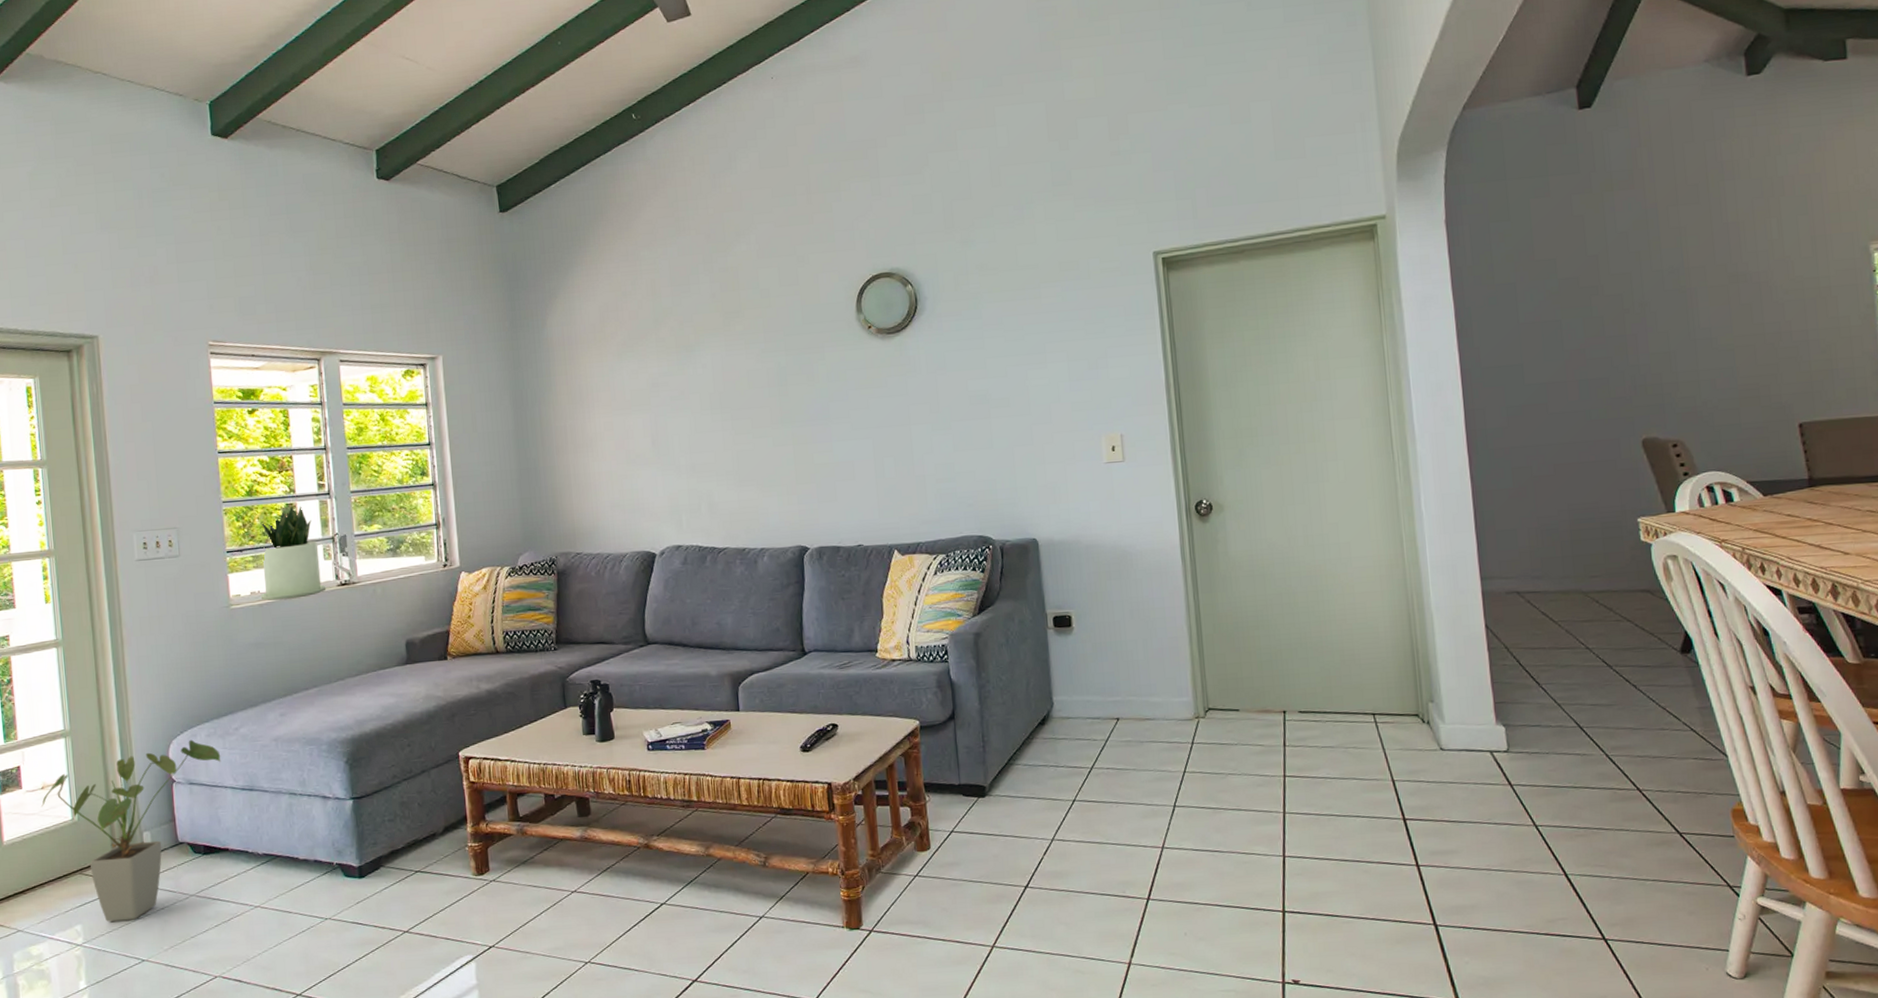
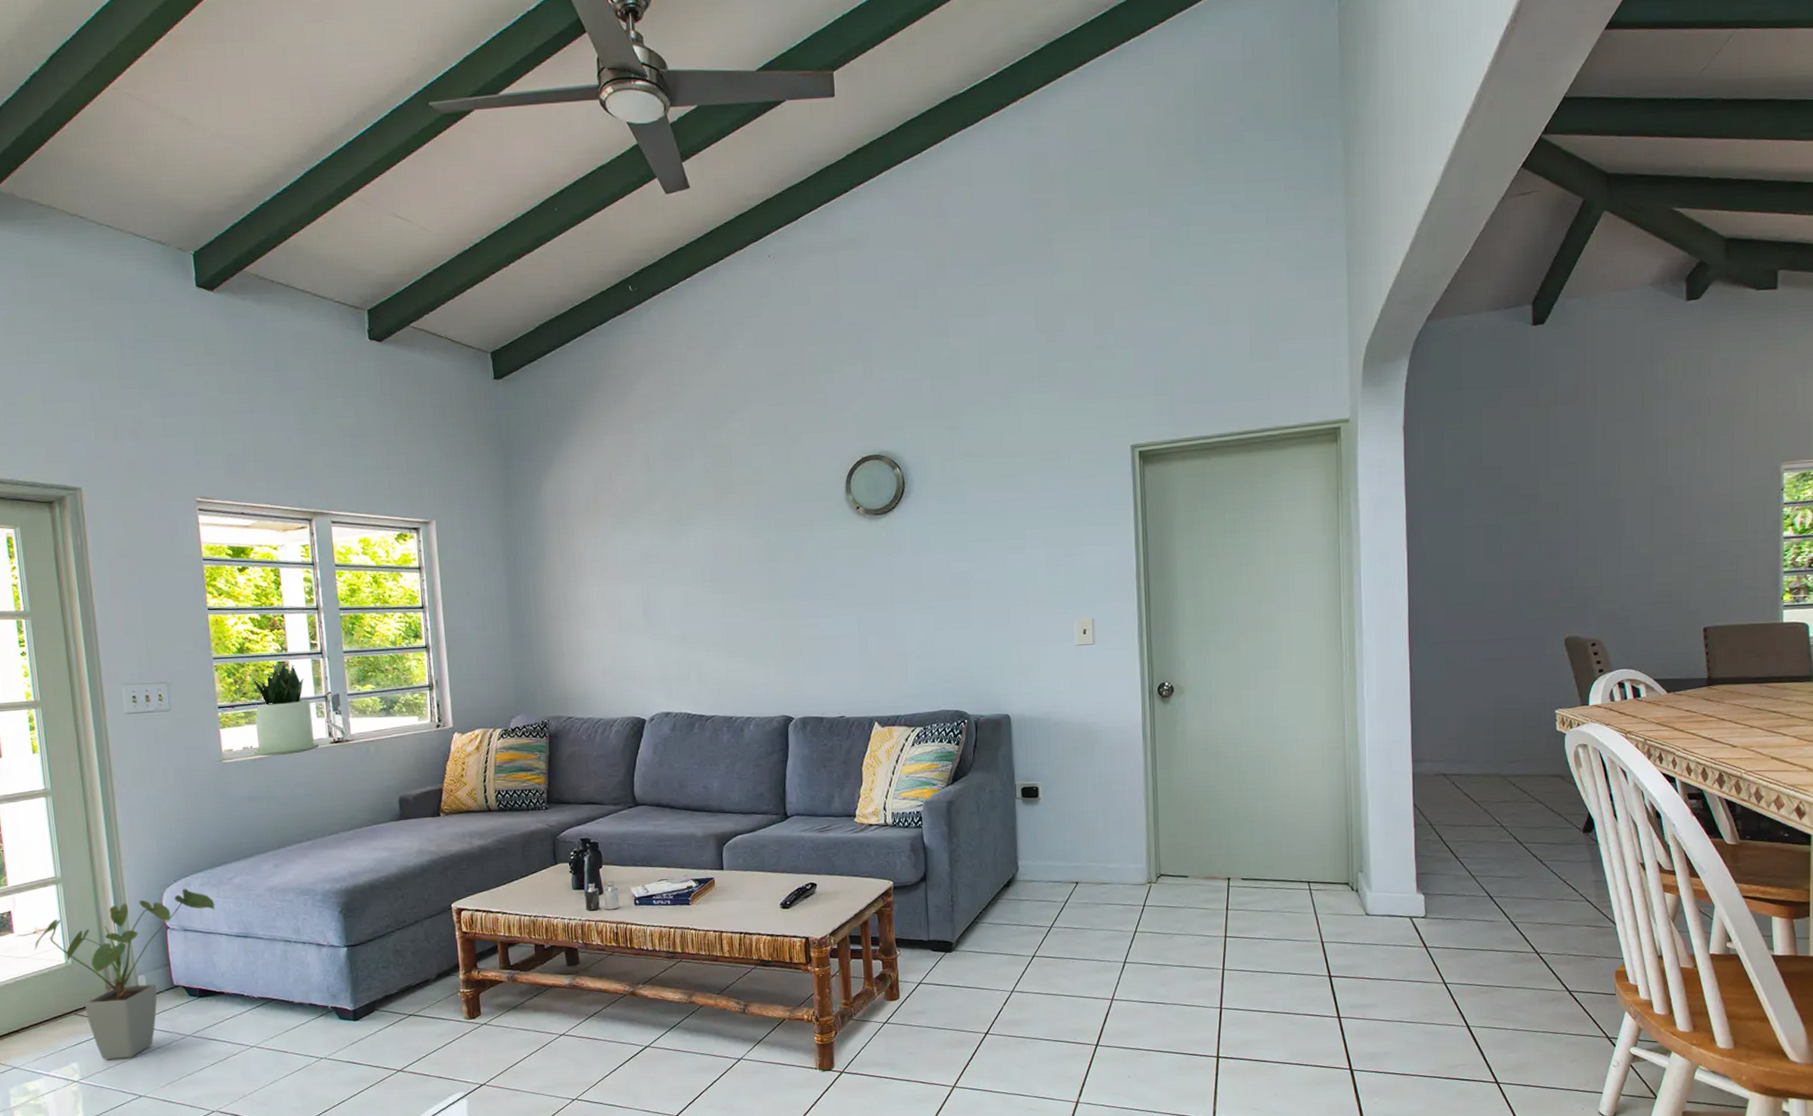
candle: none [595,725,632,758] -> present [584,881,620,911]

